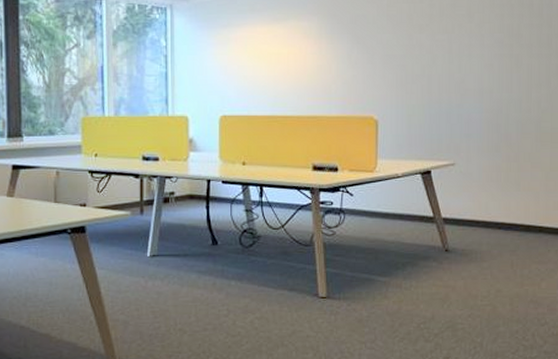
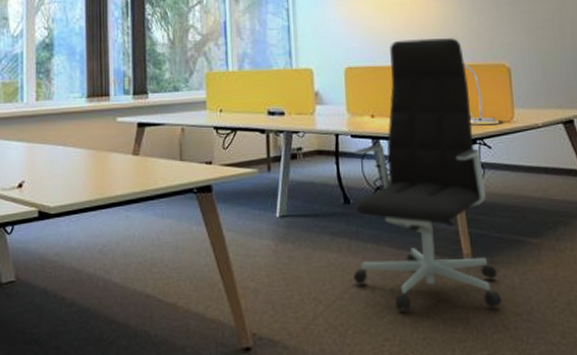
office chair: none [217,89,350,340] -> present [353,38,503,311]
table lamp: none [334,115,367,174] -> present [463,63,504,126]

